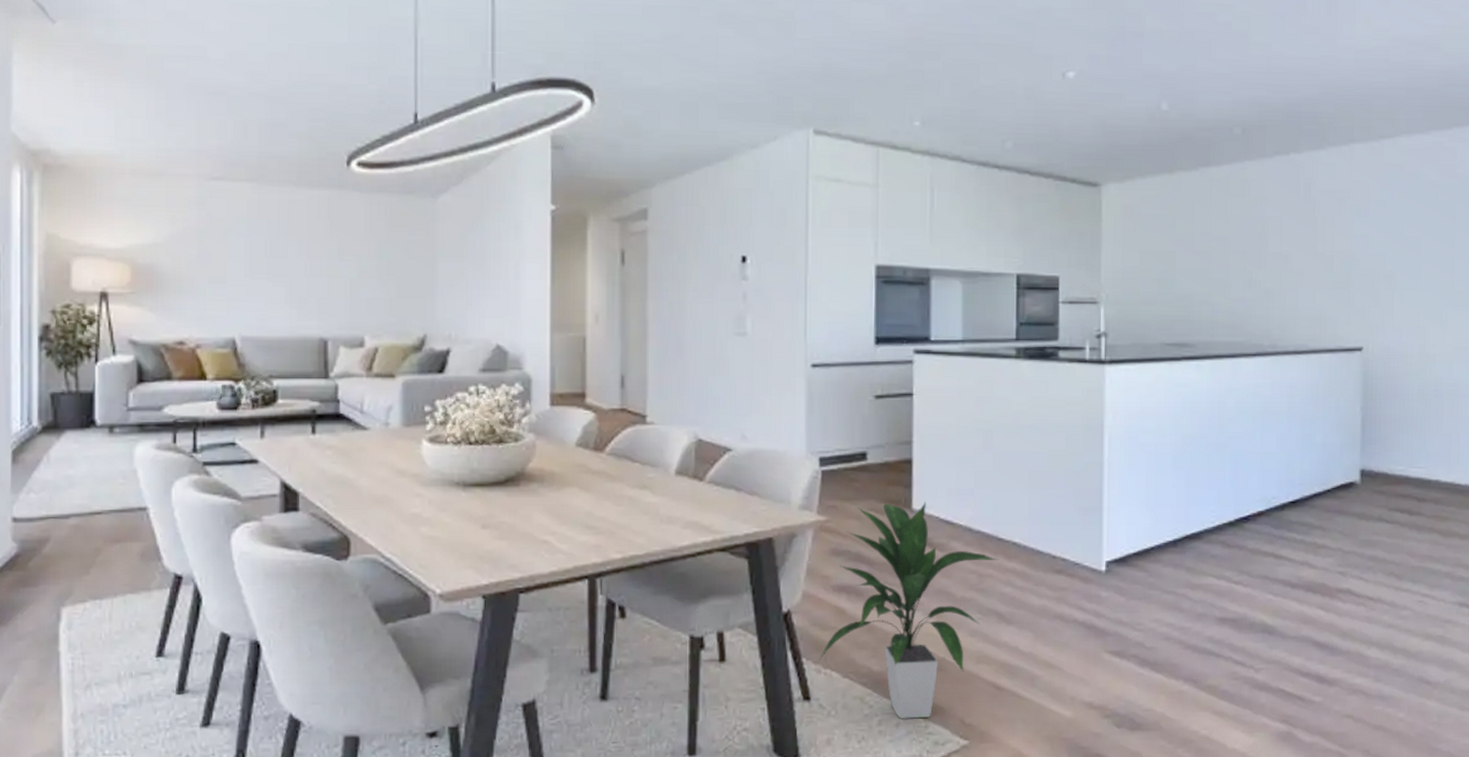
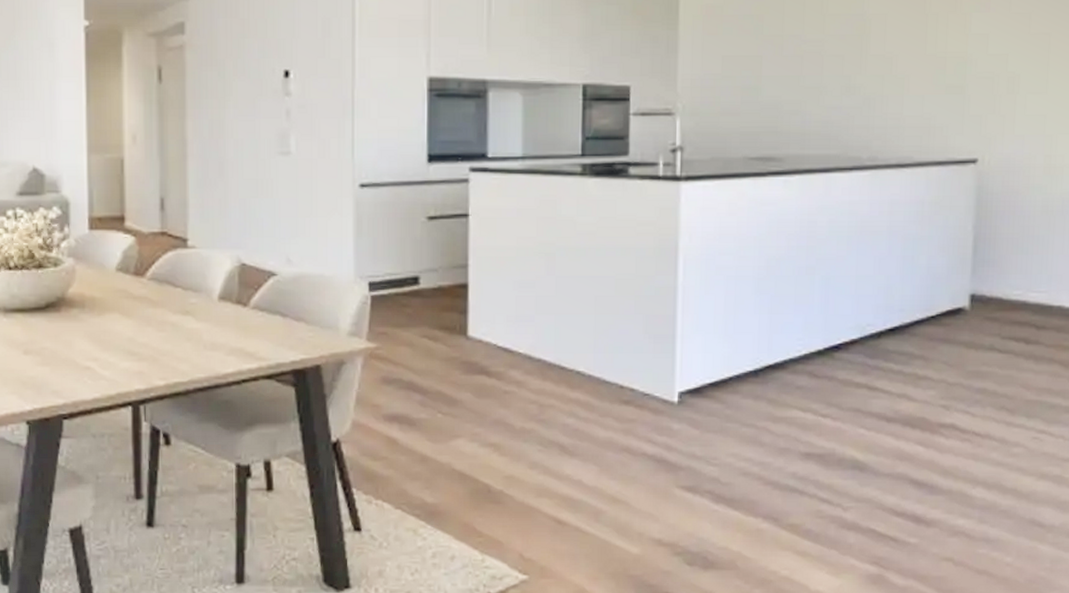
indoor plant: present [818,501,999,719] -> none [369,327,562,552]

